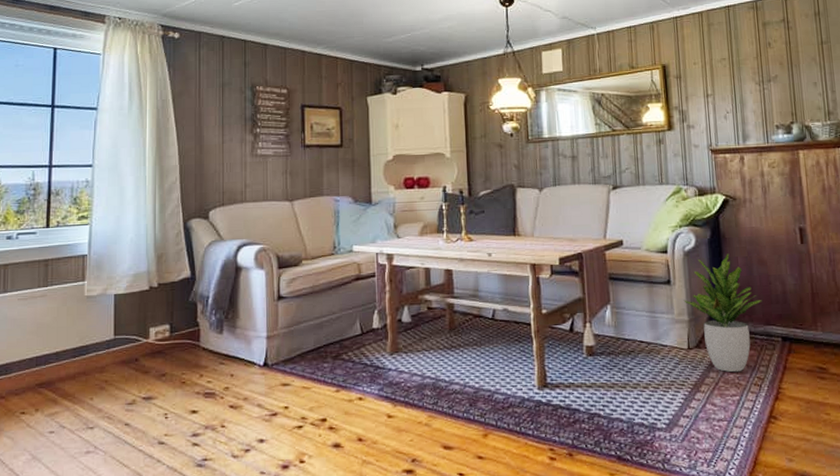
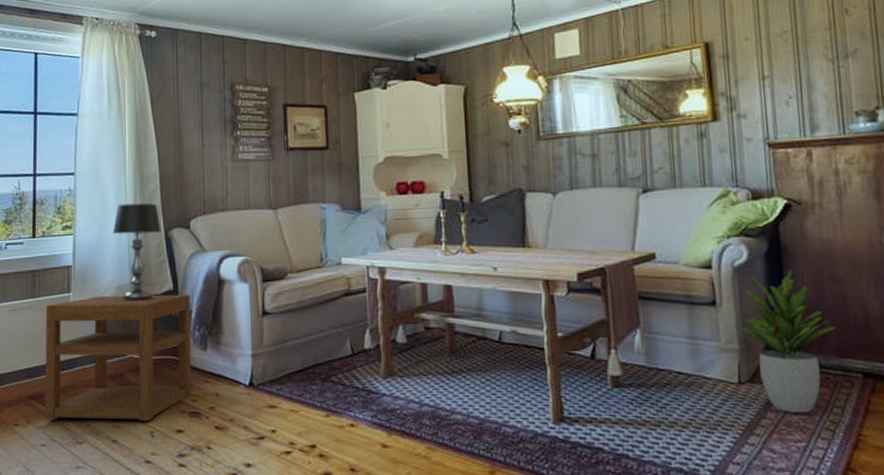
nightstand: none [55,281,208,407] -> present [45,294,192,421]
table lamp: none [130,194,180,289] -> present [112,203,161,302]

